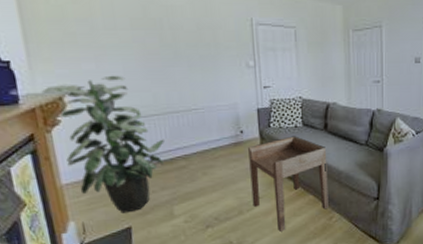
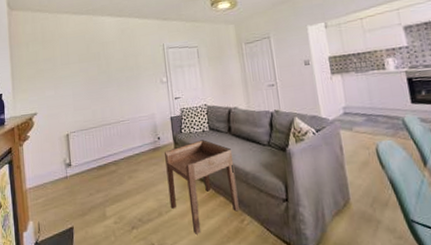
indoor plant: present [41,75,164,213] -> none [19,98,100,214]

